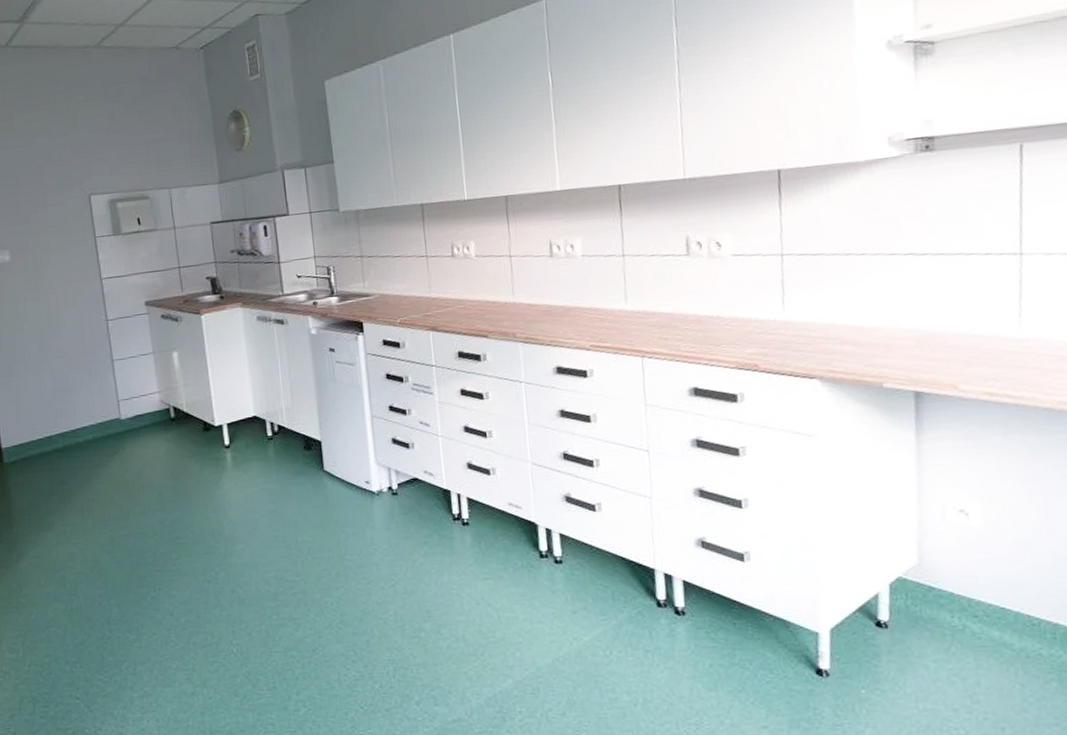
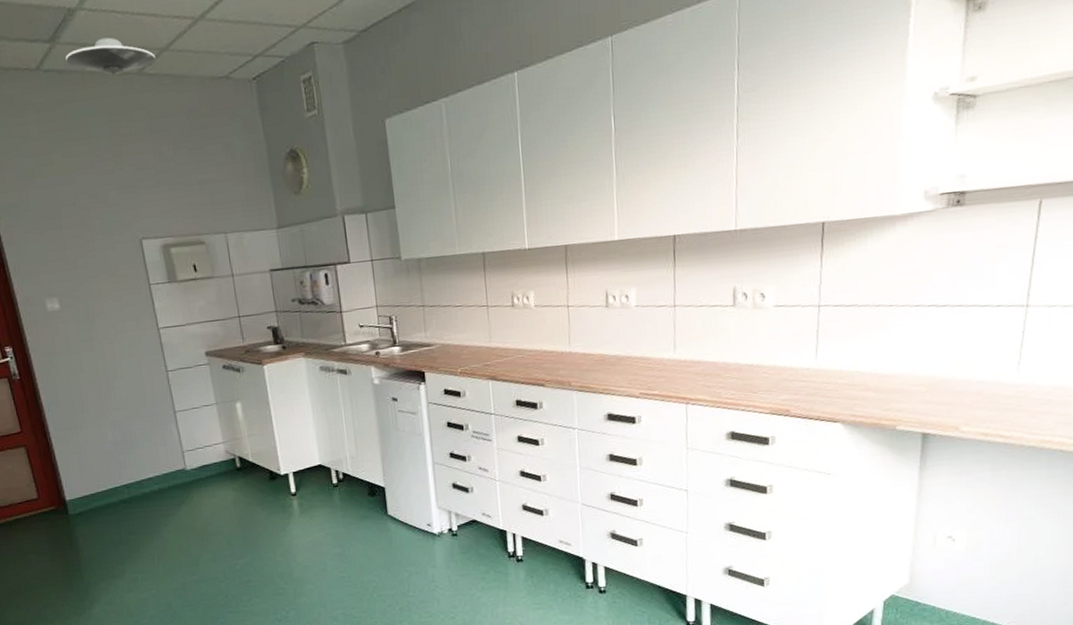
ceiling light: none [32,16,113,49] -> present [65,37,156,75]

